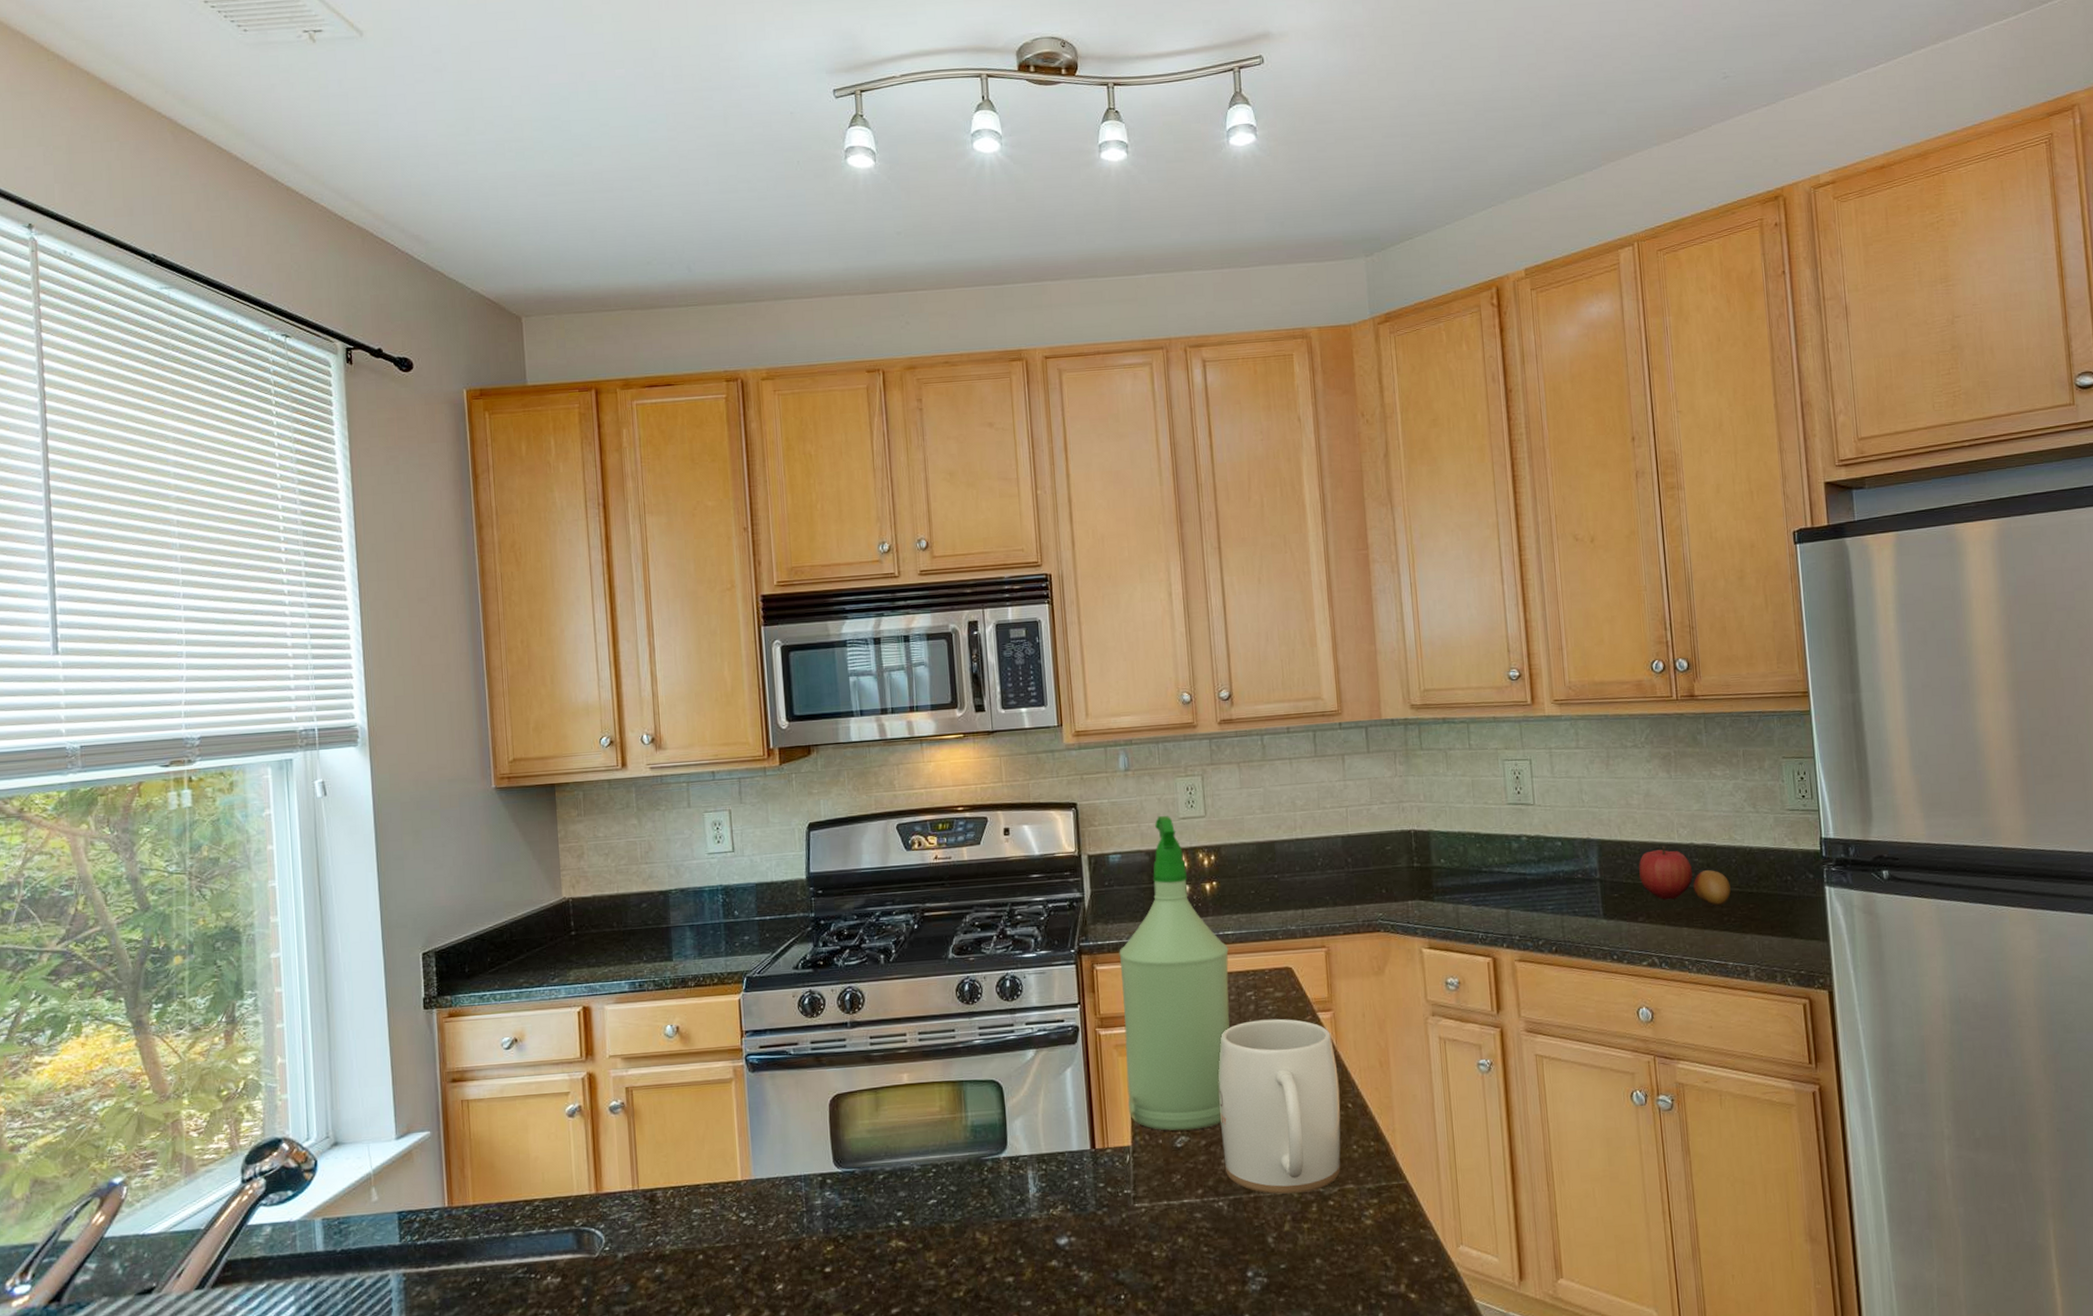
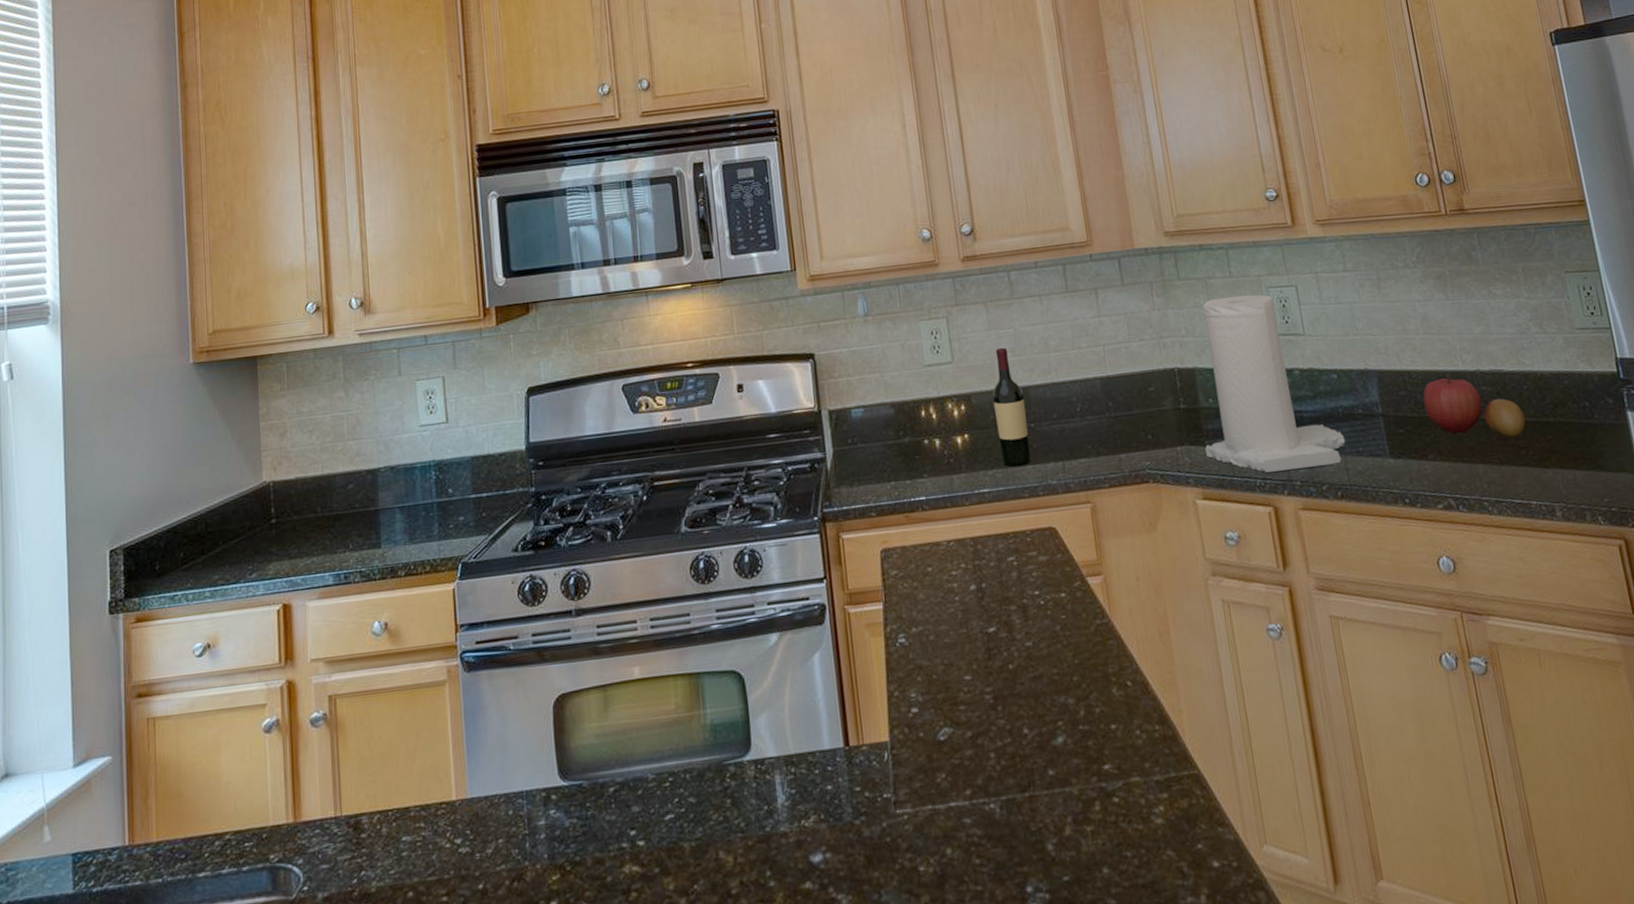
spray bottle: present [1119,816,1230,1131] -> none [866,363,991,722]
mug: present [1217,1018,1341,1194] -> none [981,586,1124,792]
wine bottle: none [1240,804,1273,913] -> present [992,347,1031,468]
paper towel: none [1434,766,1564,928] -> present [1202,294,1346,474]

